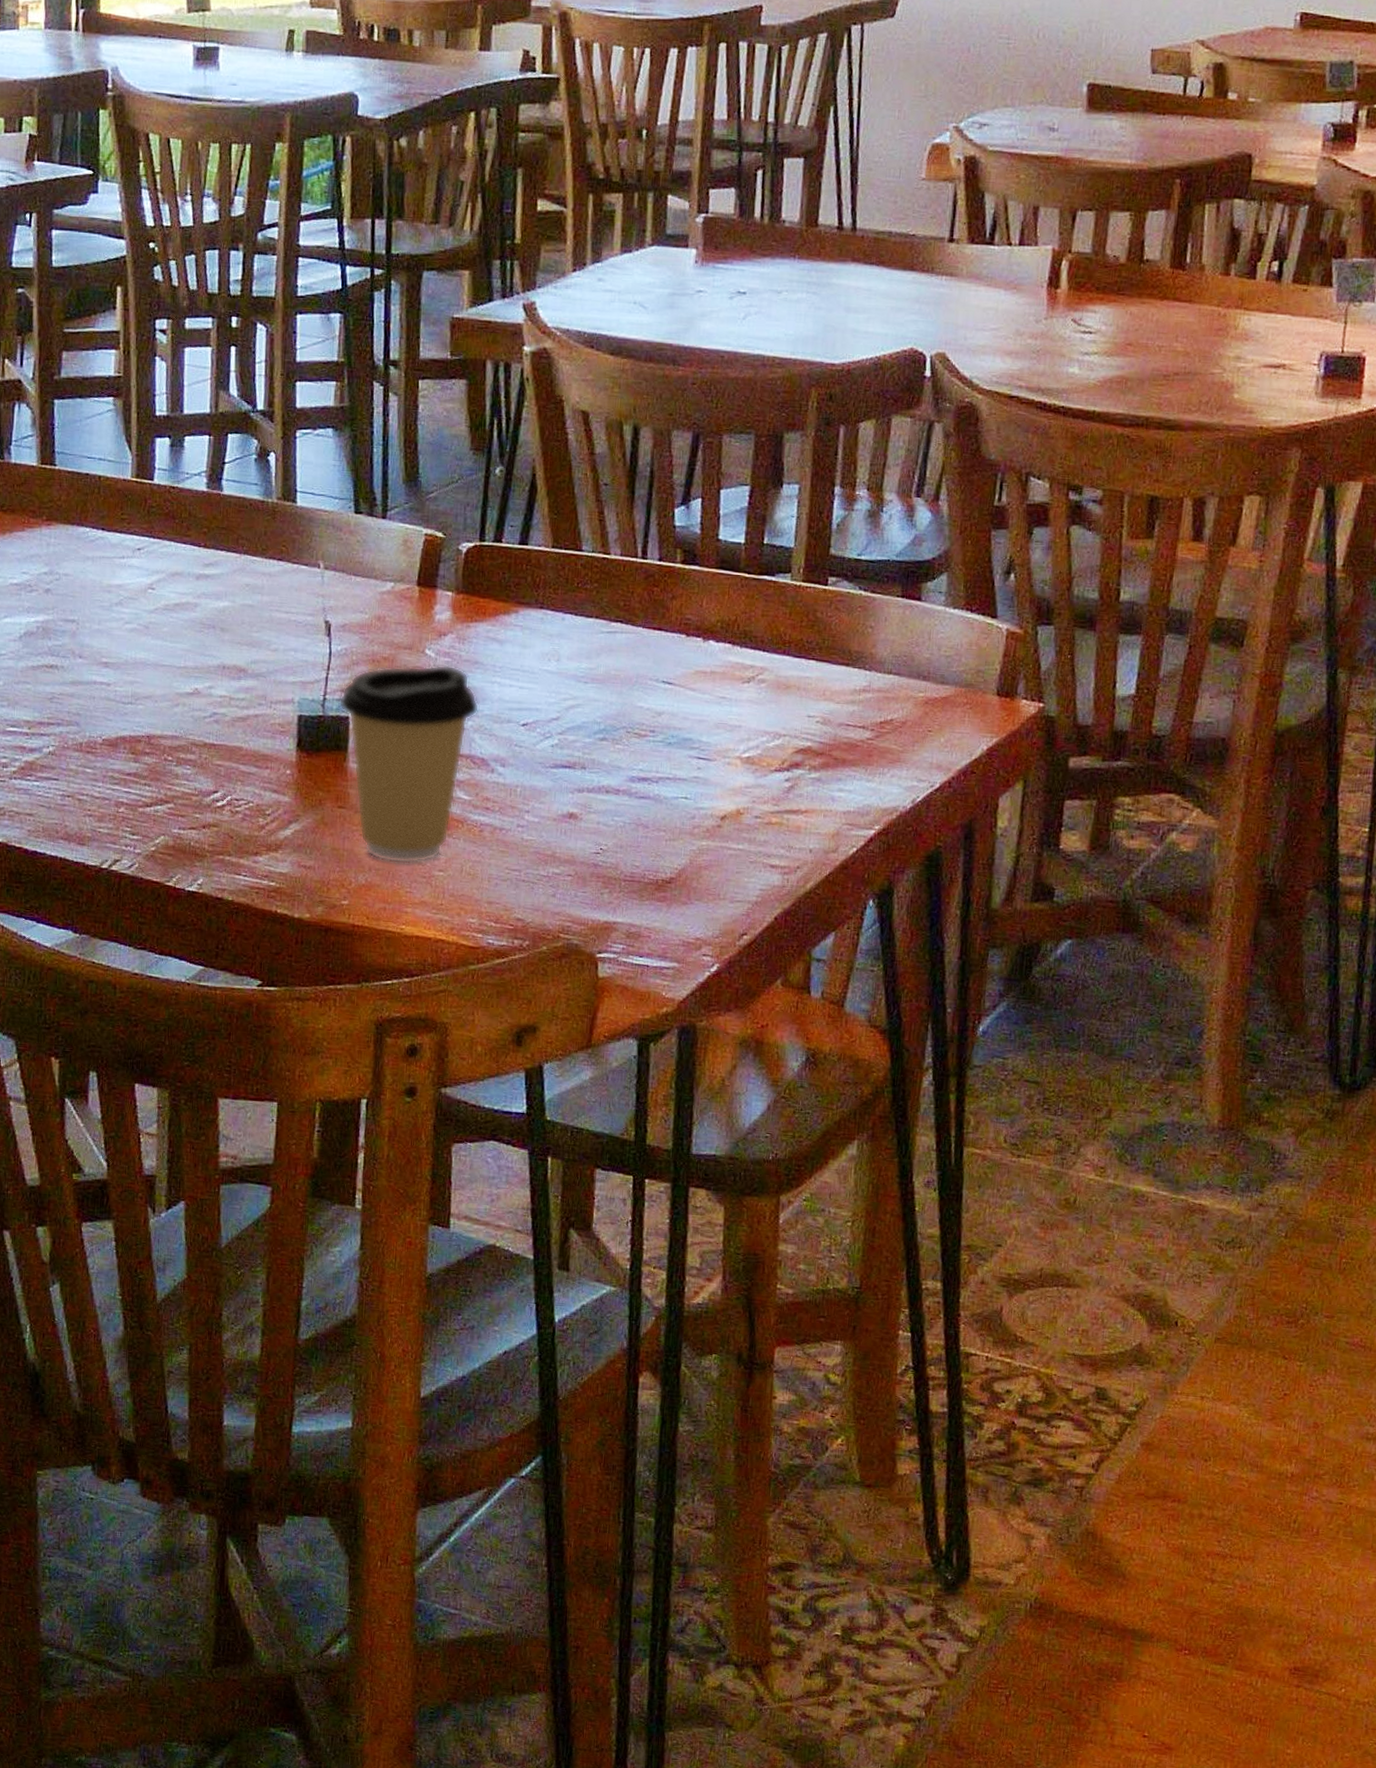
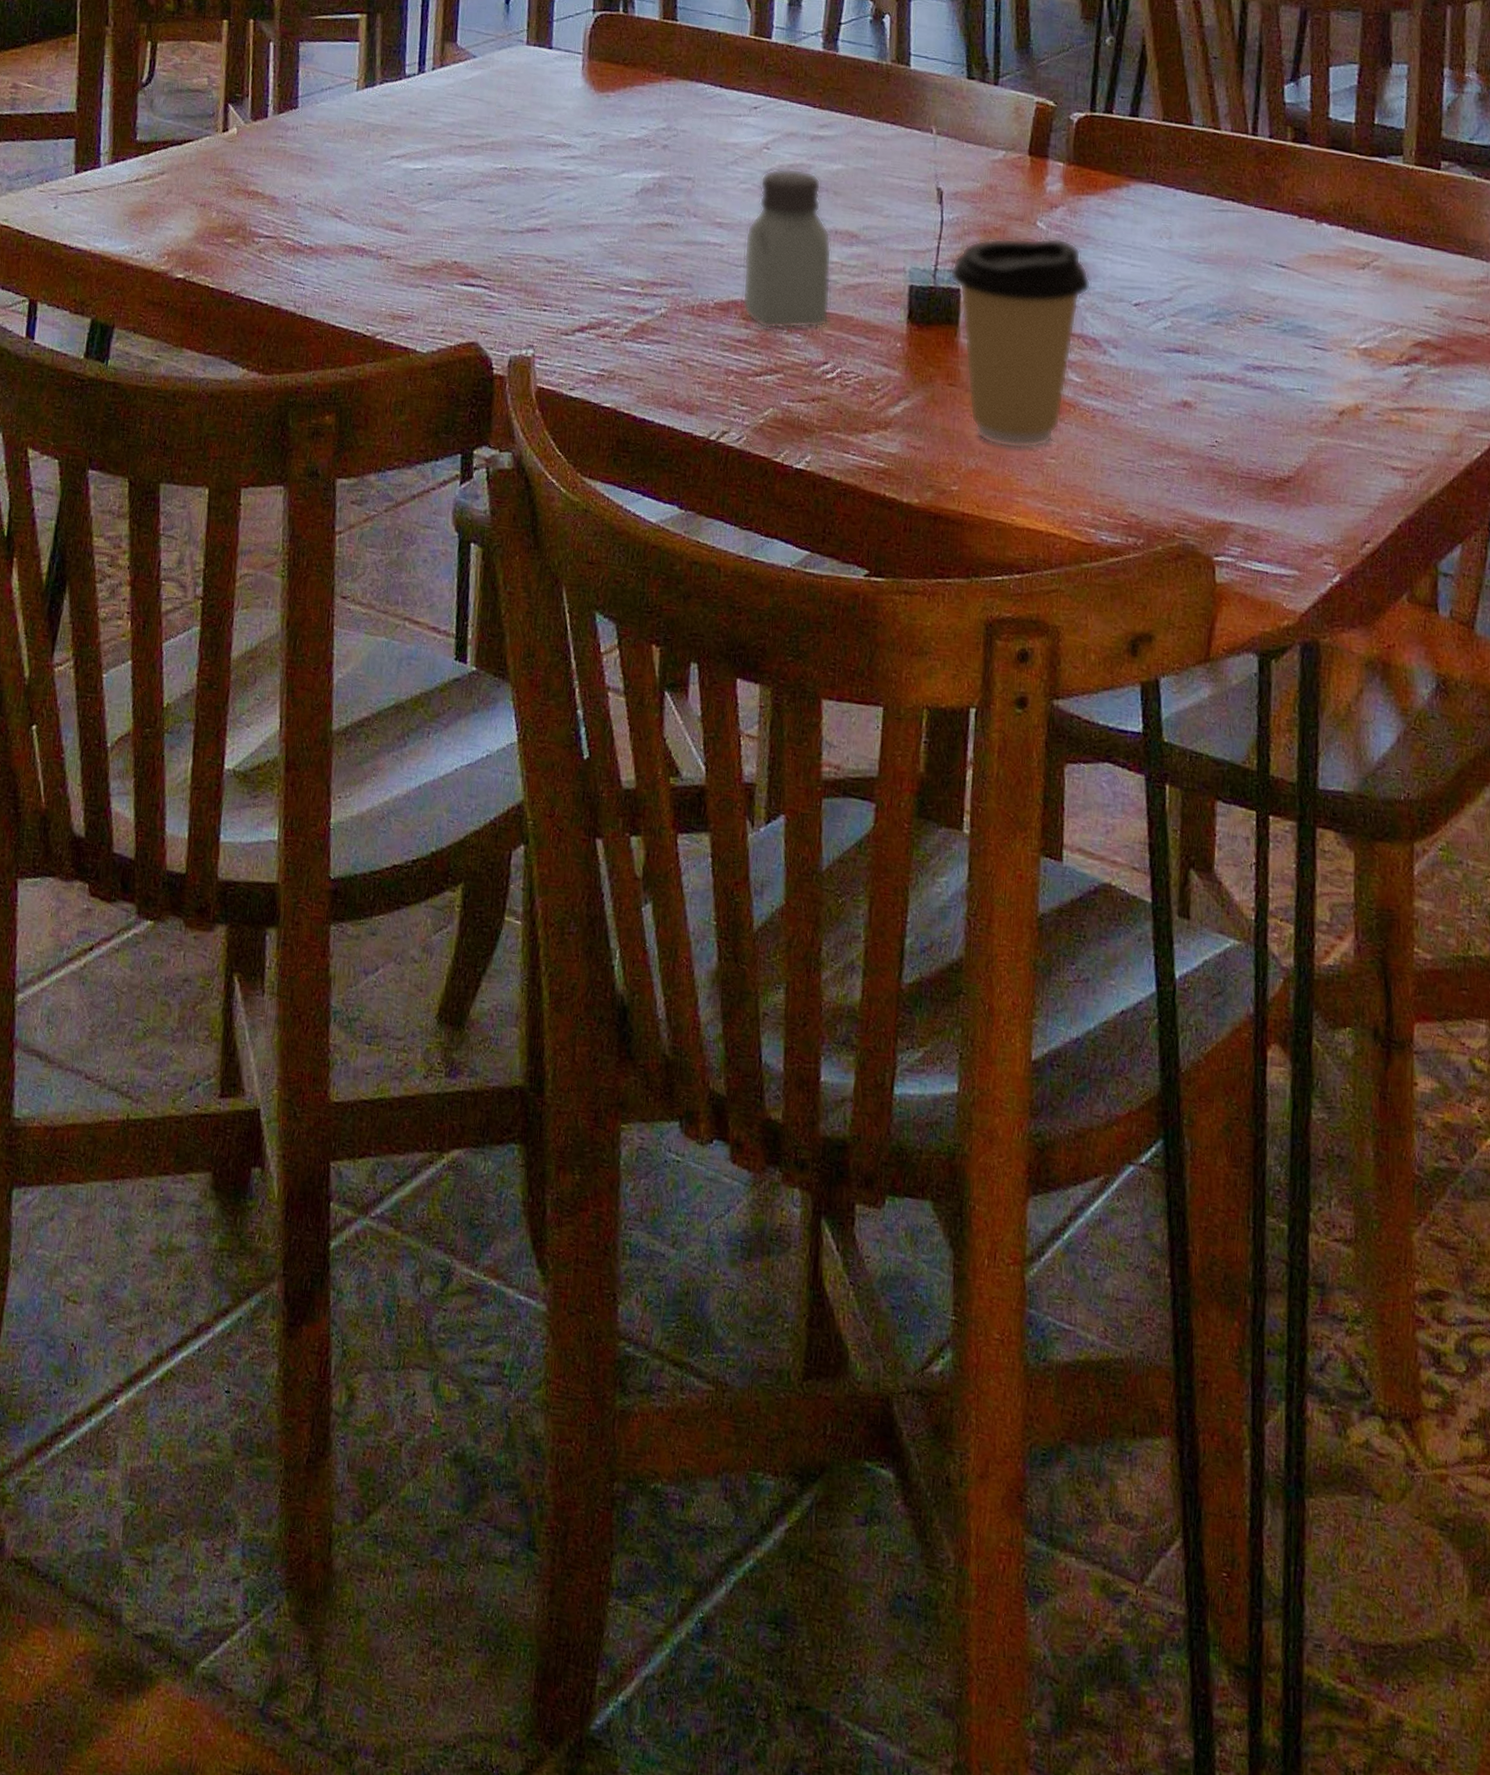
saltshaker: none [130,607,220,763] -> present [742,168,832,330]

